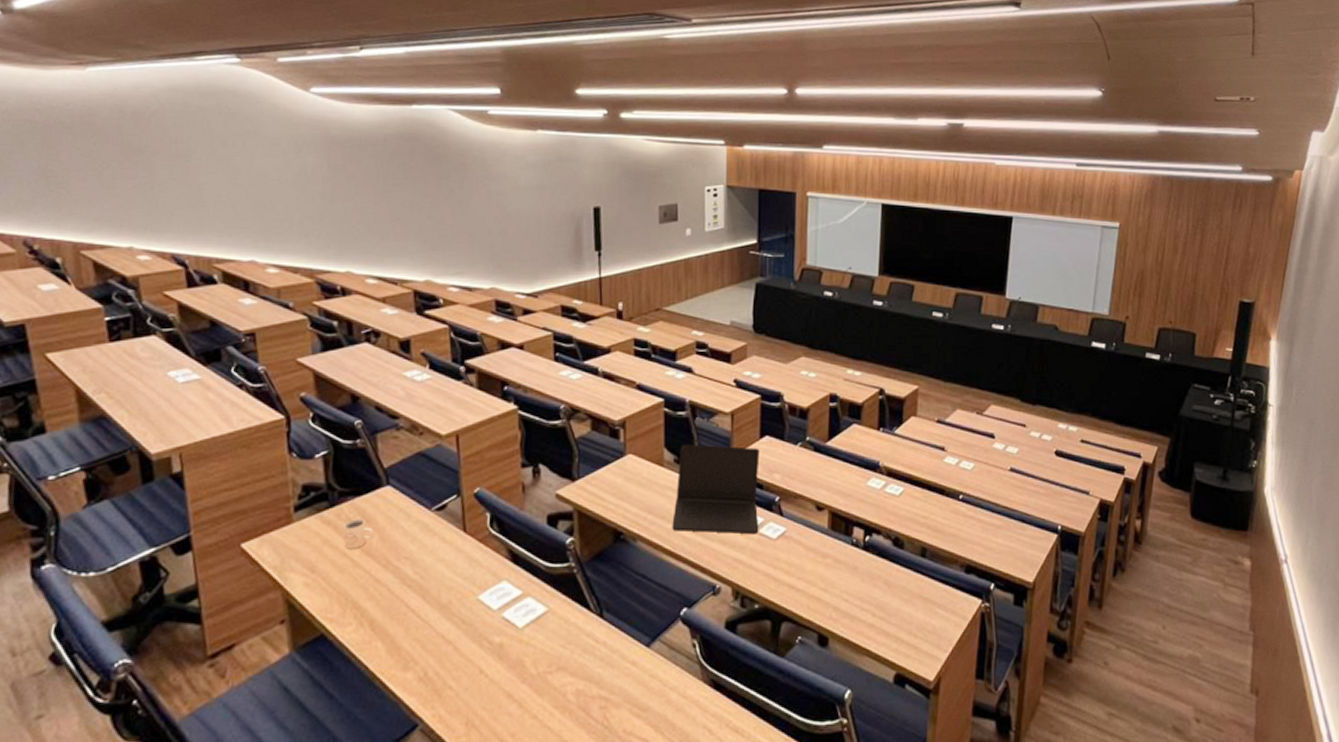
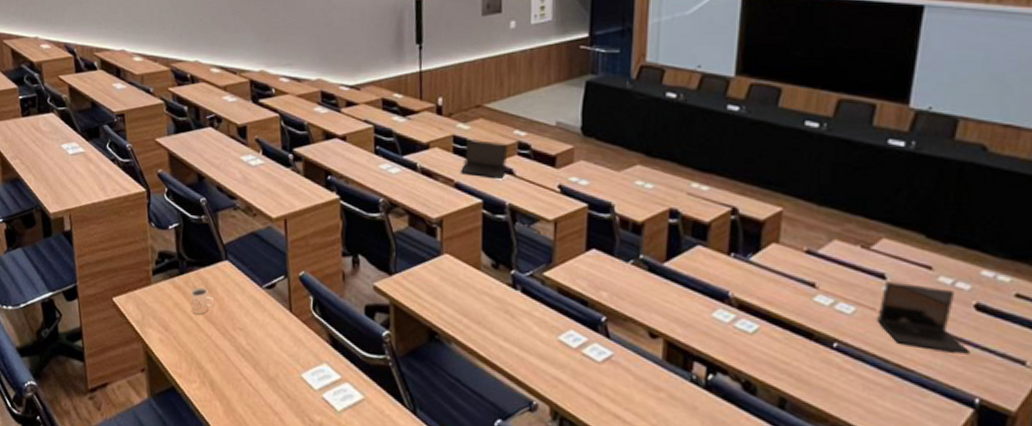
laptop: none [642,341,687,377] -> present [461,139,509,179]
laptop: present [672,444,760,535] -> none [488,249,585,354]
laptop: none [990,438,1053,492] -> present [877,280,970,355]

